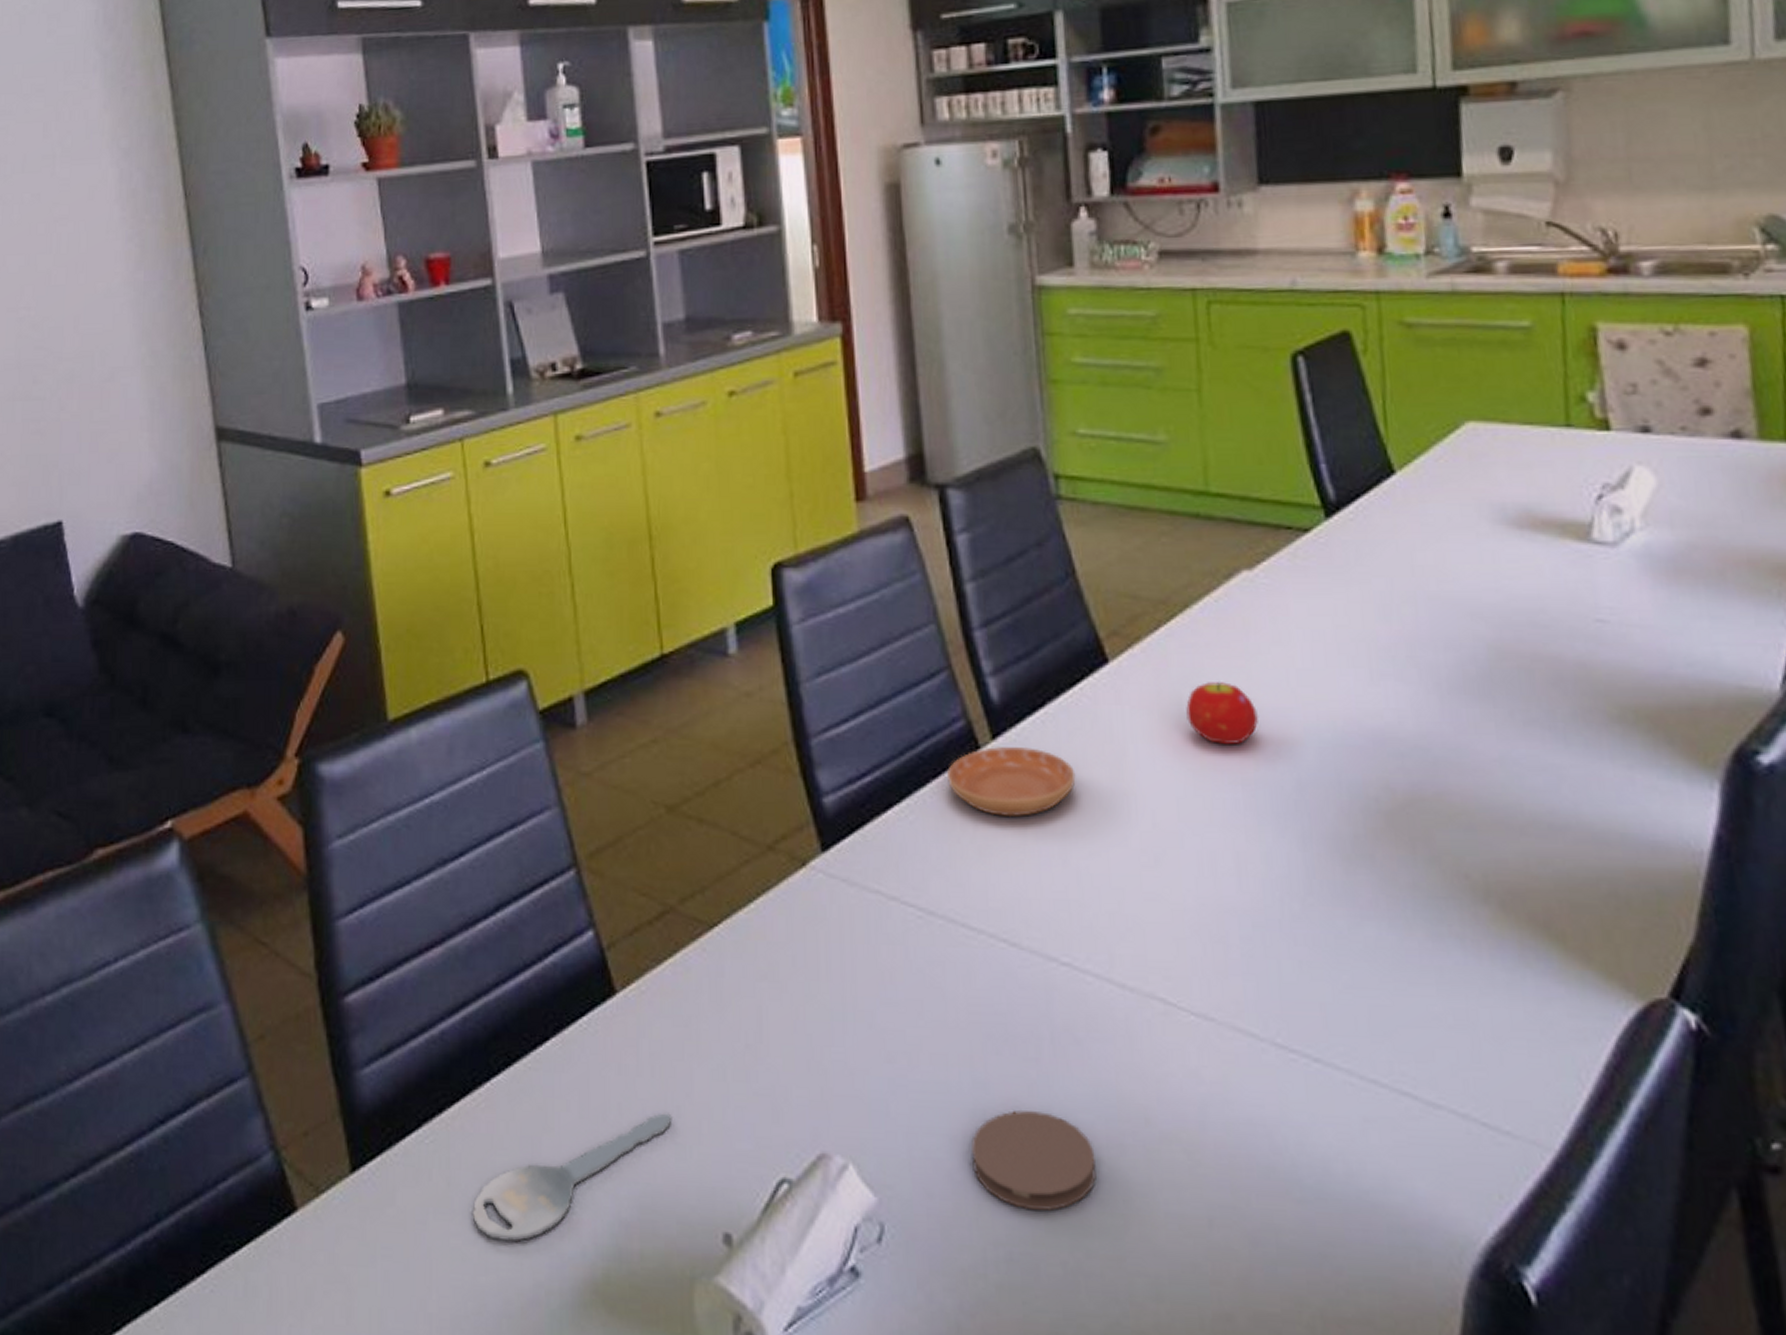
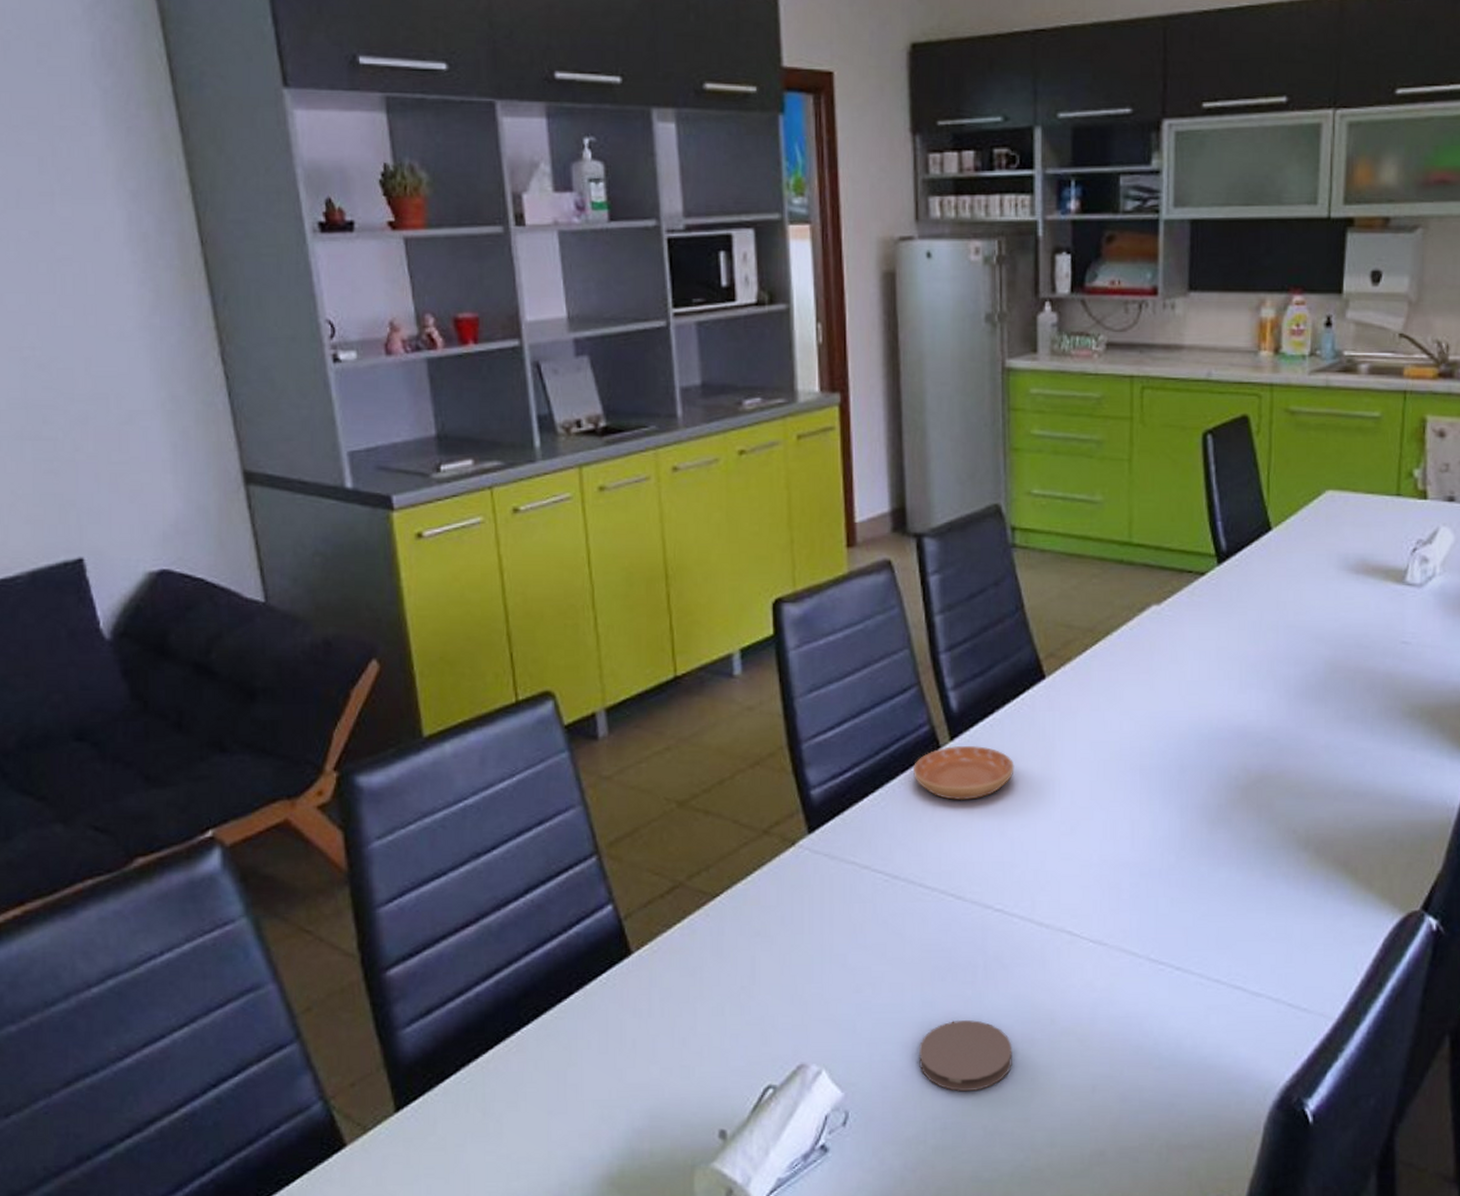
key: present [473,1113,672,1242] -> none [506,1044,679,1153]
fruit: present [1186,682,1259,744] -> none [1102,692,1156,739]

